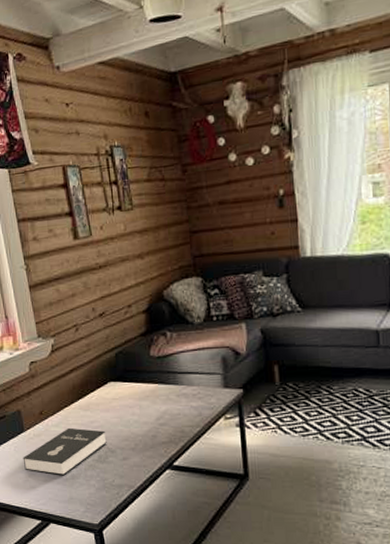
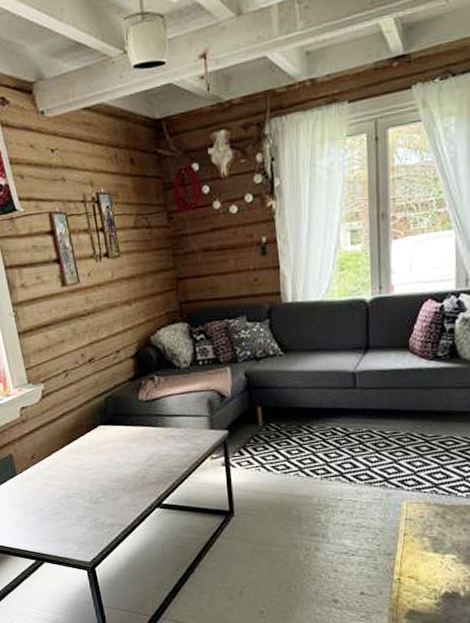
booklet: present [22,427,107,476] -> none [15,470,98,517]

